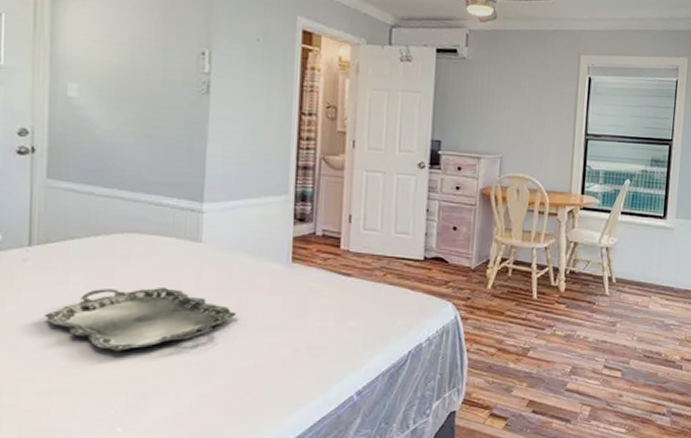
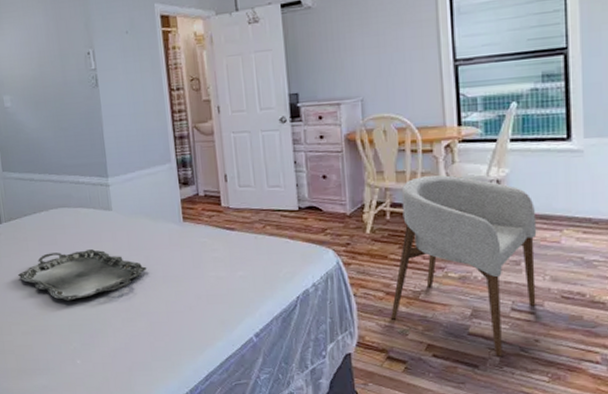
armchair: none [499,238,633,411] -> present [391,175,537,357]

